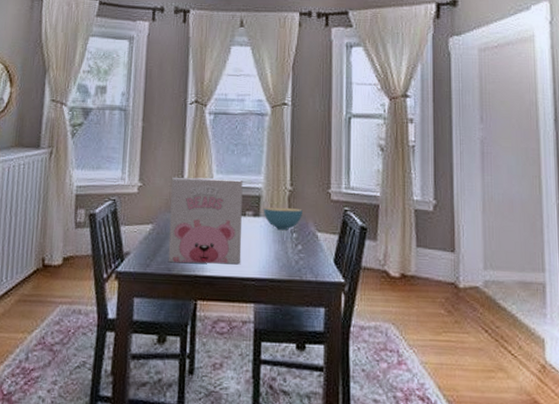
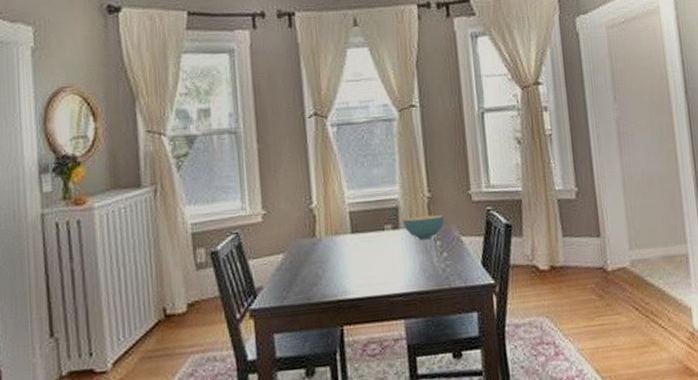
cereal box: present [168,177,243,264] -> none [298,192,385,291]

